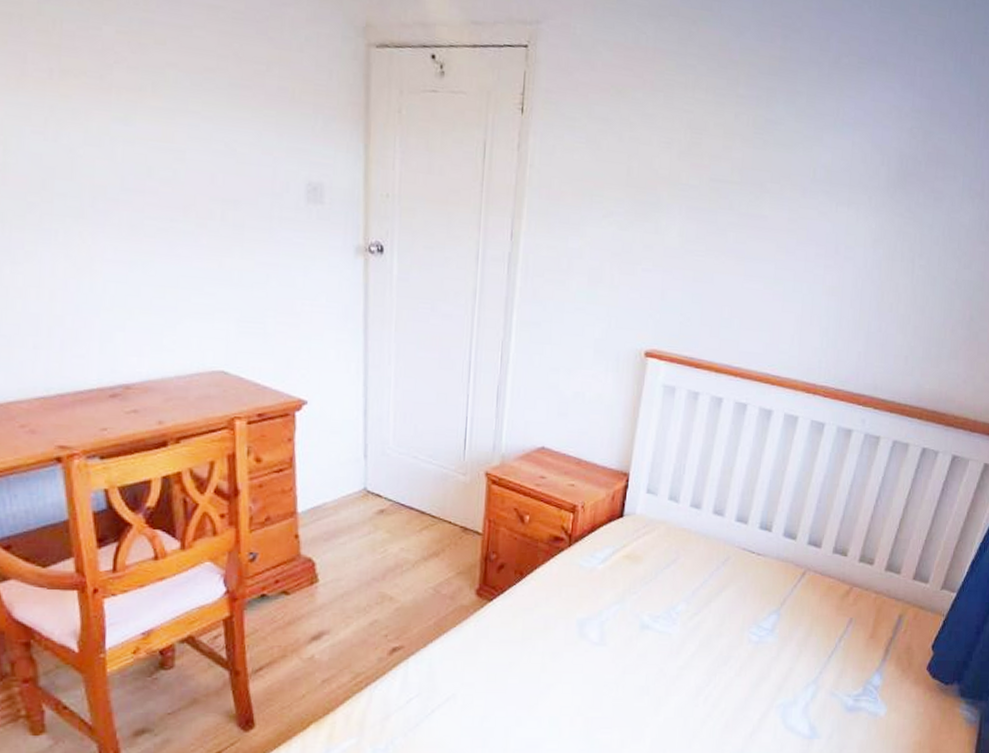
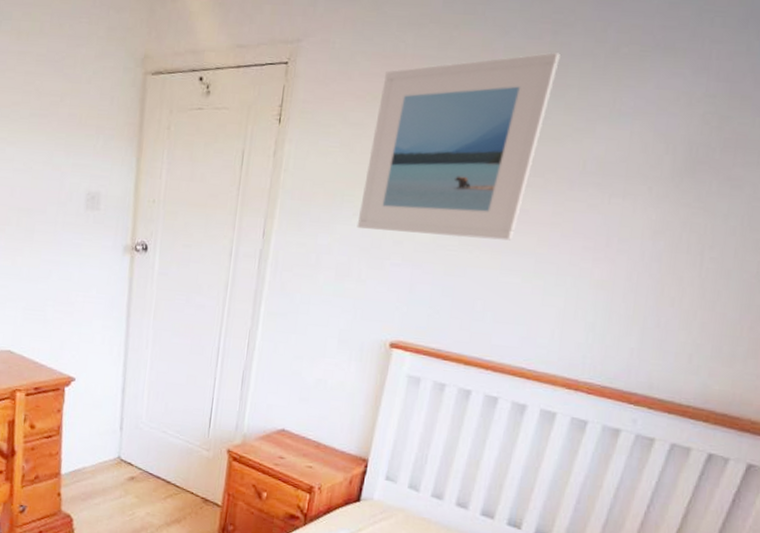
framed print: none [607,57,790,247] -> present [356,52,560,241]

